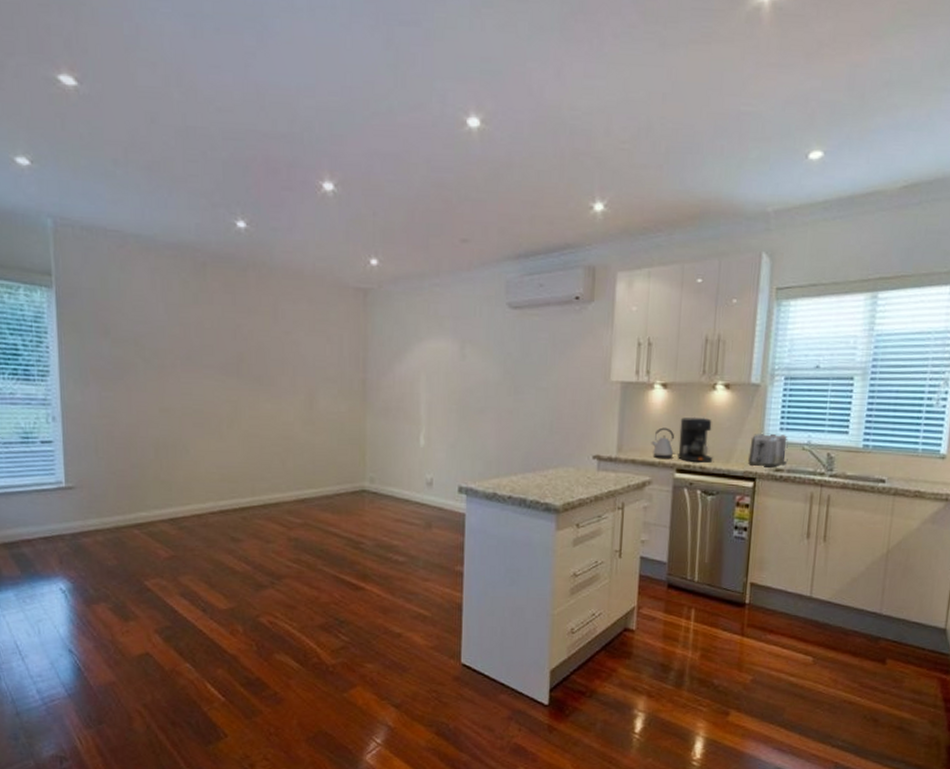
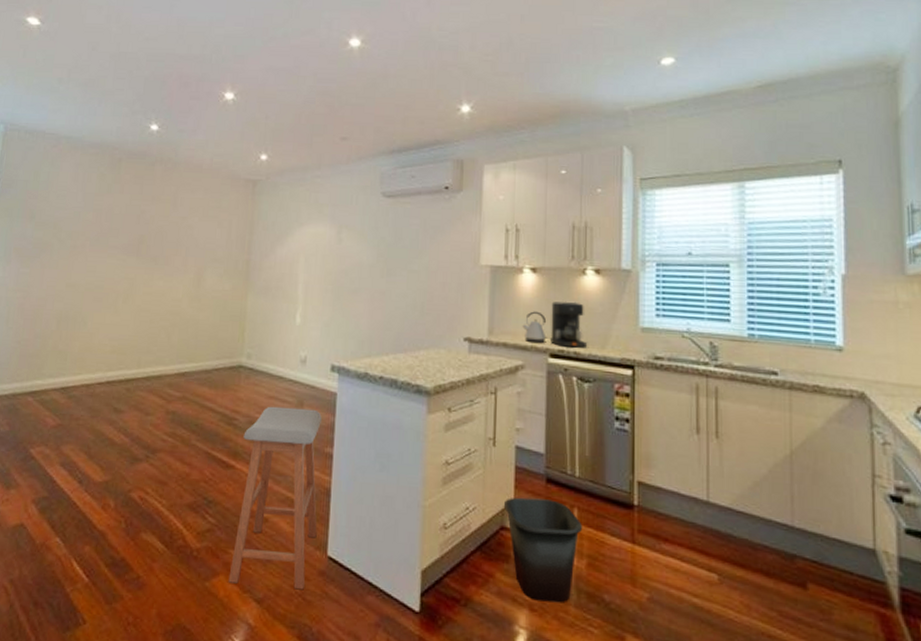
stool: none [366,529,451,694] -> present [228,406,322,590]
waste bin: none [627,602,698,689] -> present [503,497,582,602]
toaster: present [748,433,789,468] -> none [625,319,667,355]

